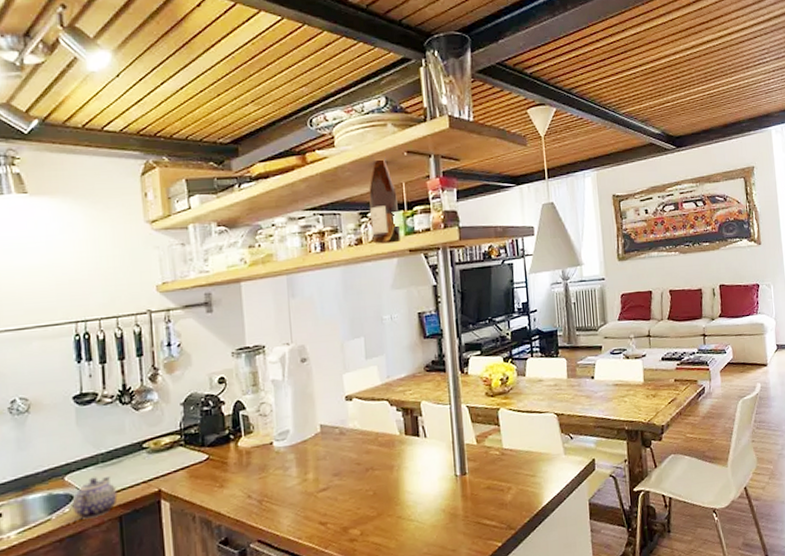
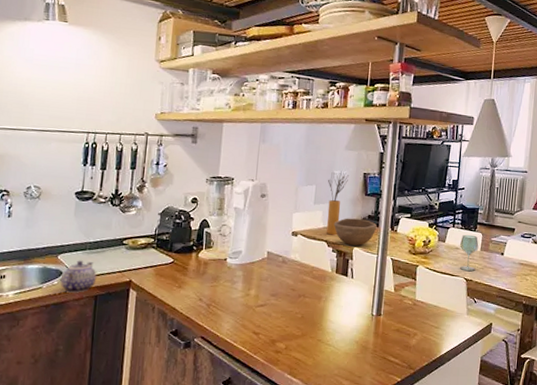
bottle: present [369,158,401,244] -> none [336,38,364,112]
vase: none [377,317,401,392] -> present [327,172,349,235]
bowl: none [392,366,444,400] -> present [333,218,377,246]
wine glass: none [543,361,565,405] -> present [460,234,479,272]

